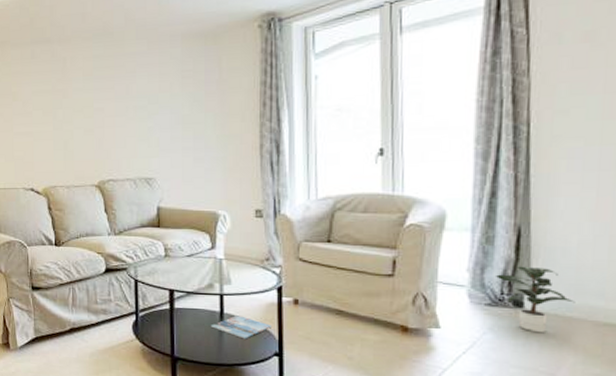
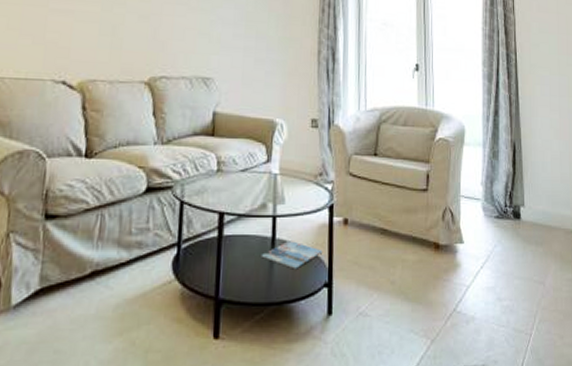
potted plant: present [495,266,575,333] -> none [500,179,553,243]

